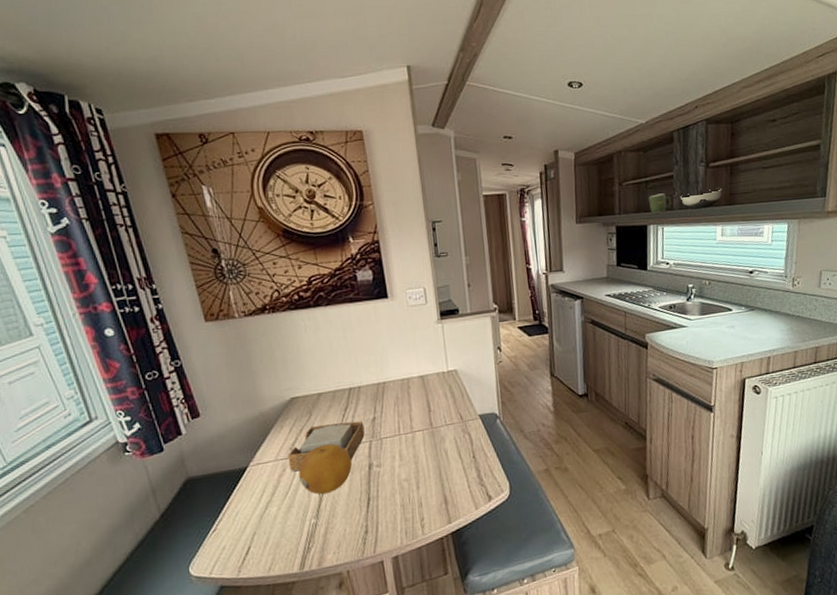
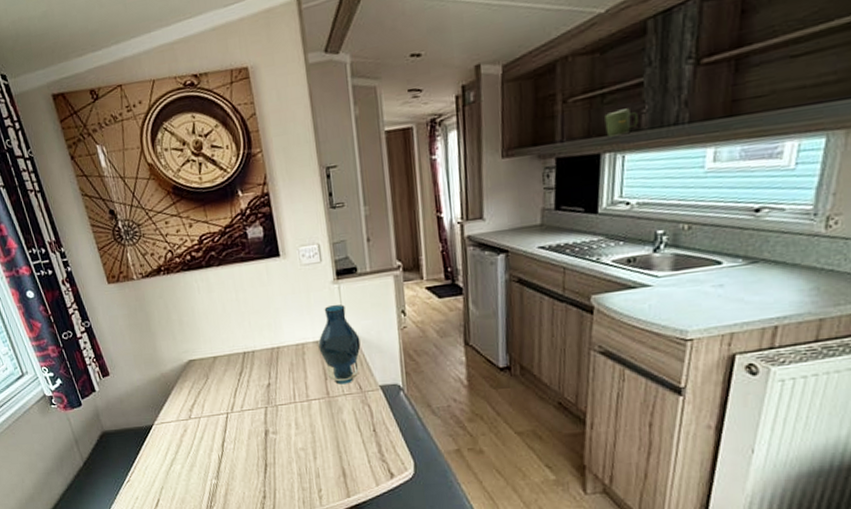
napkin holder: present [288,420,365,471] -> none [188,386,260,432]
fruit: present [299,443,352,495] -> none [198,407,249,457]
vase: none [423,341,462,416] -> present [318,304,361,385]
bowl: present [679,188,723,210] -> none [651,94,720,128]

